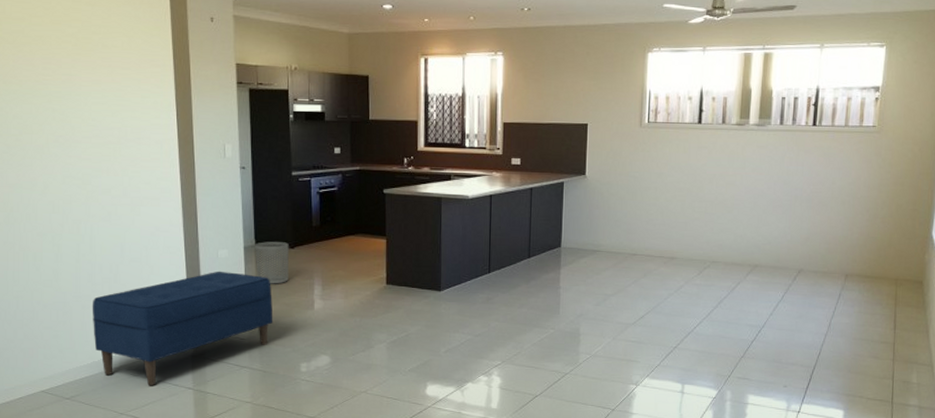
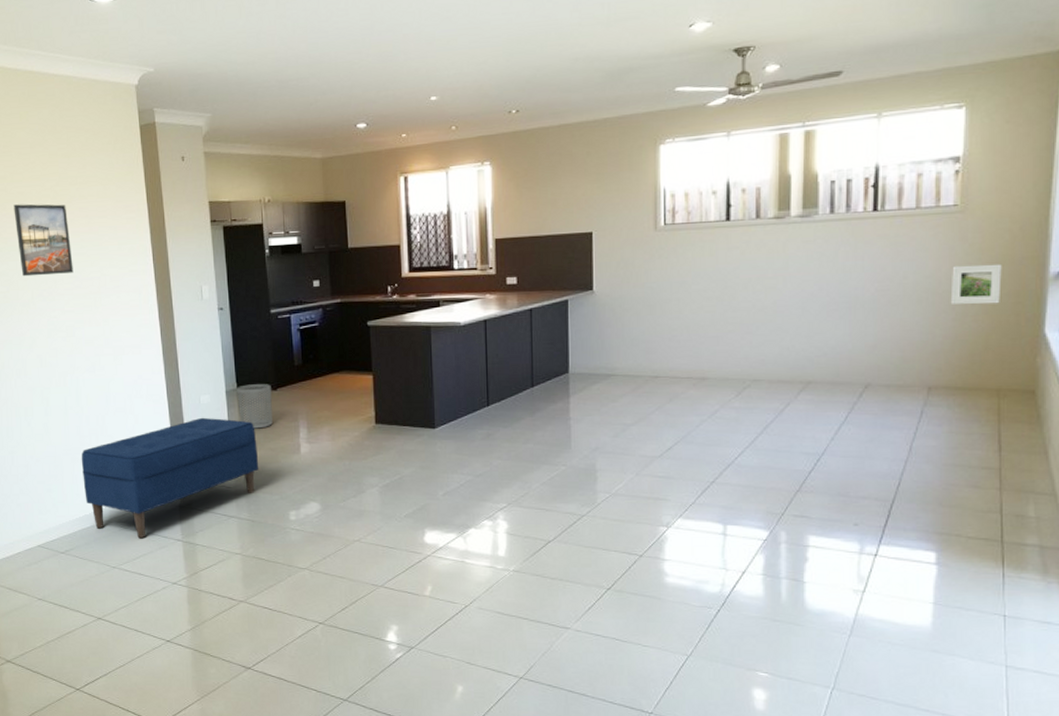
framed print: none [31,48,93,122] -> present [13,204,74,277]
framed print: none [866,176,905,210] -> present [950,263,1002,305]

